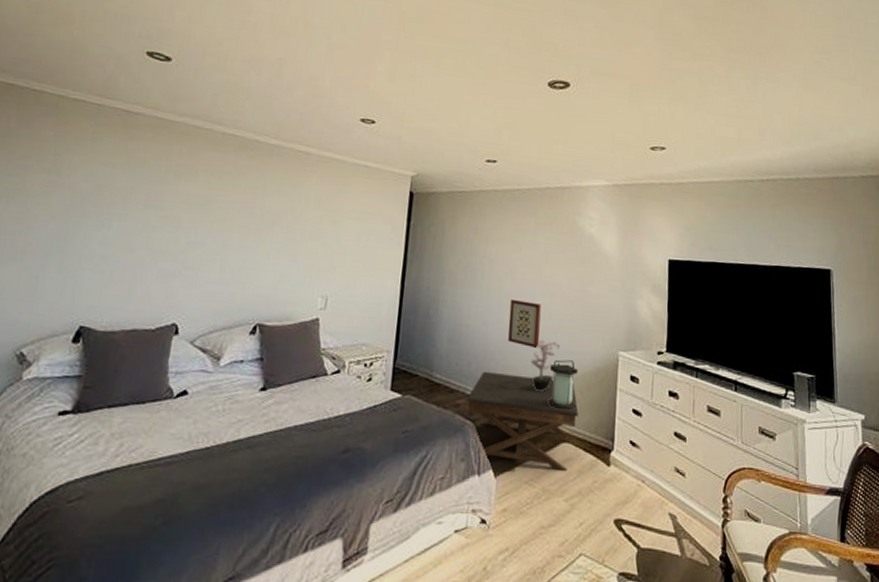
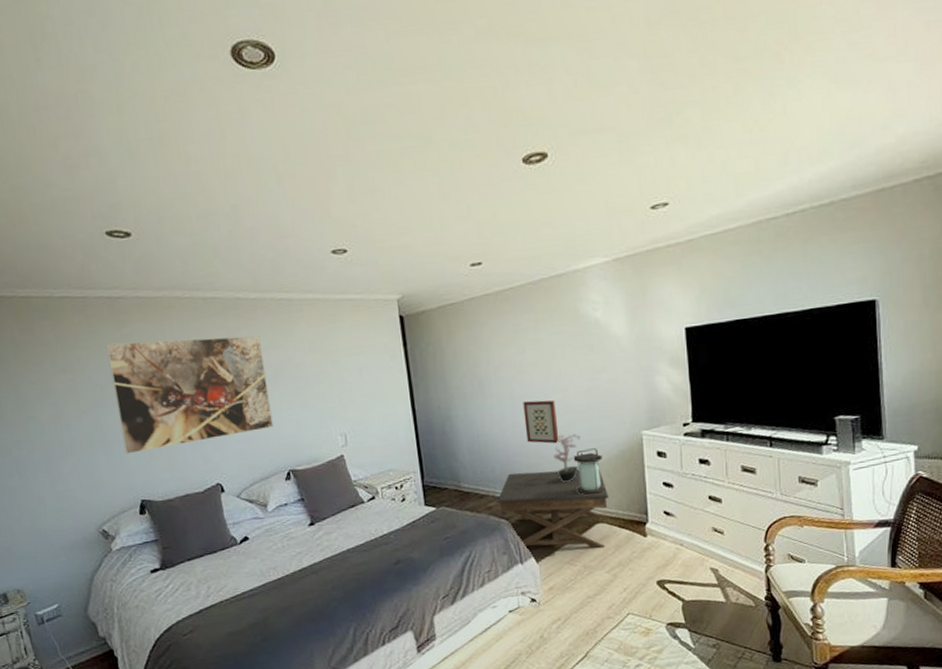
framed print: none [81,154,268,275] -> present [105,335,274,454]

